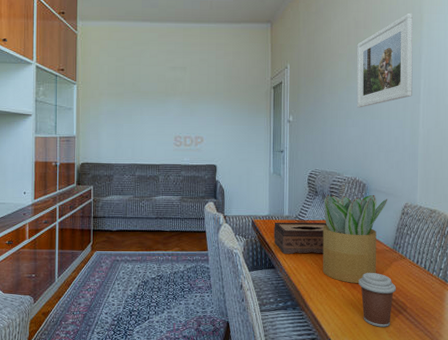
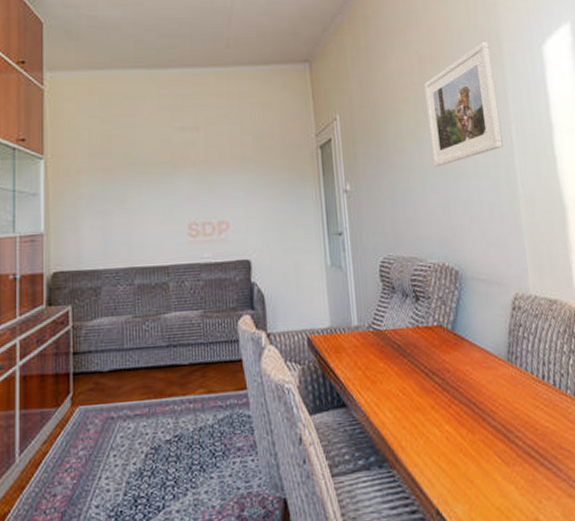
tissue box: present [274,222,327,254] -> none [339,331,413,383]
potted plant: present [322,194,388,283] -> none [402,284,492,418]
coffee cup: present [358,272,396,327] -> none [466,398,520,482]

